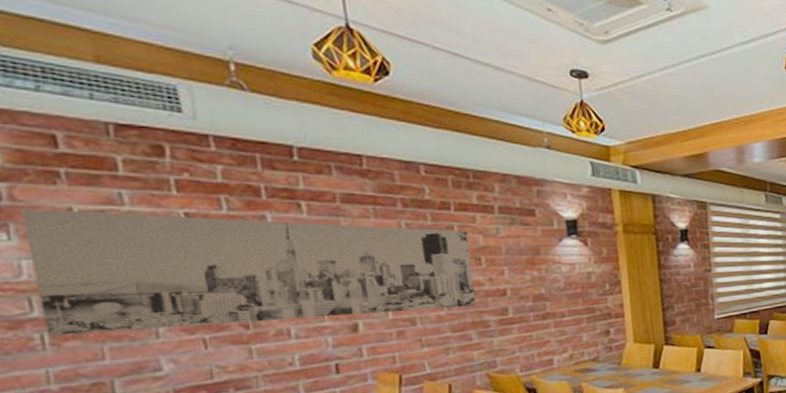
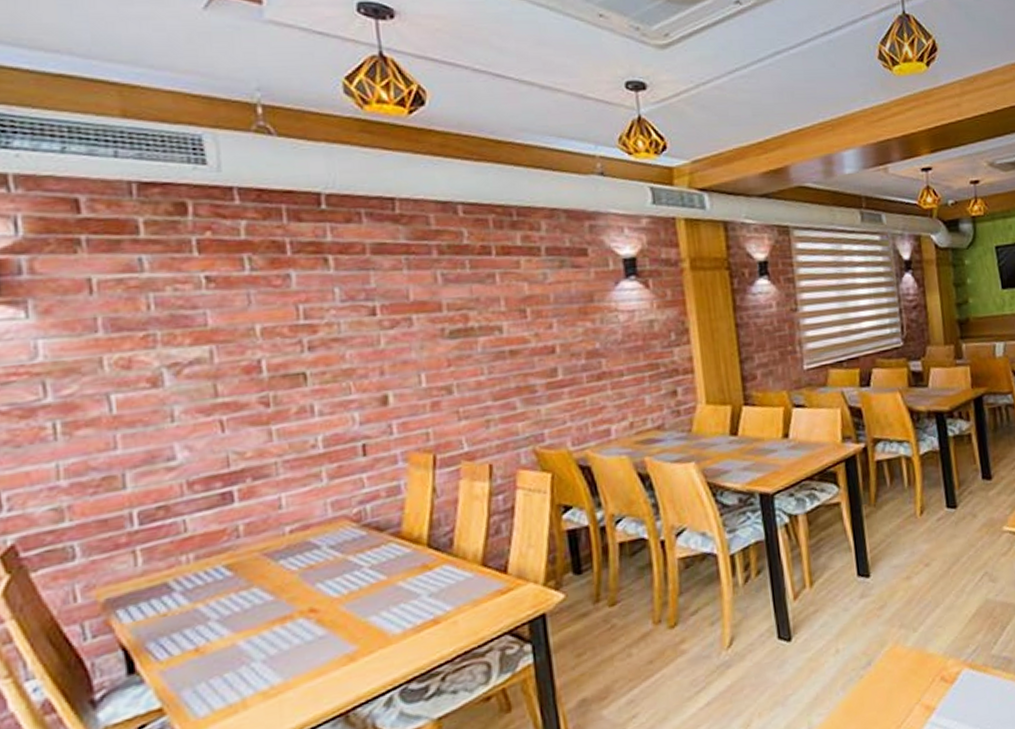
wall art: present [20,209,477,336] -> none [39,278,521,424]

